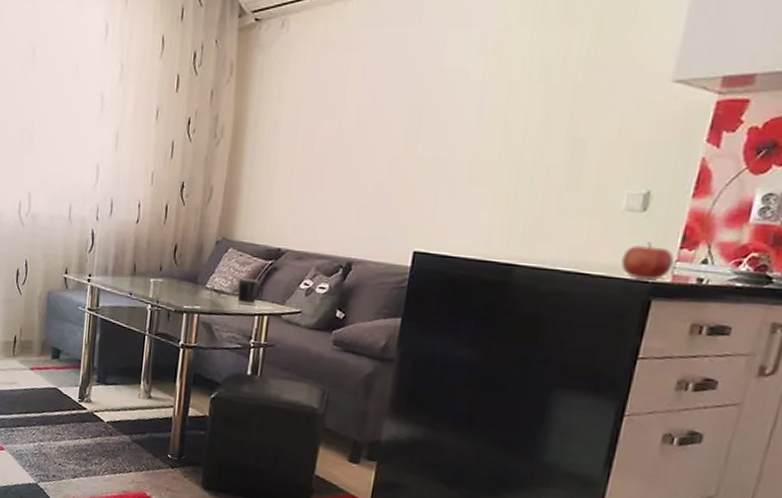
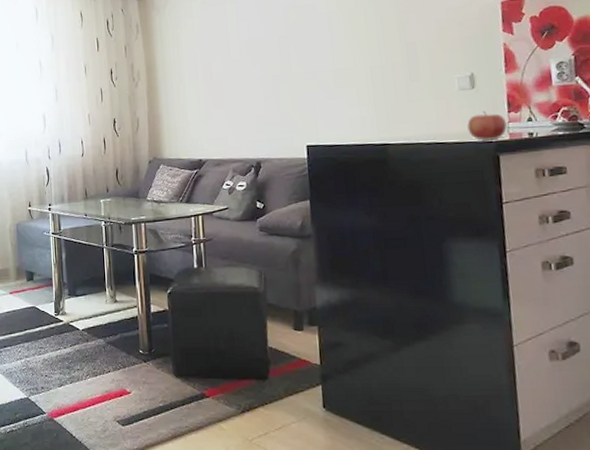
mug: present [237,278,263,306] -> none [173,187,195,210]

